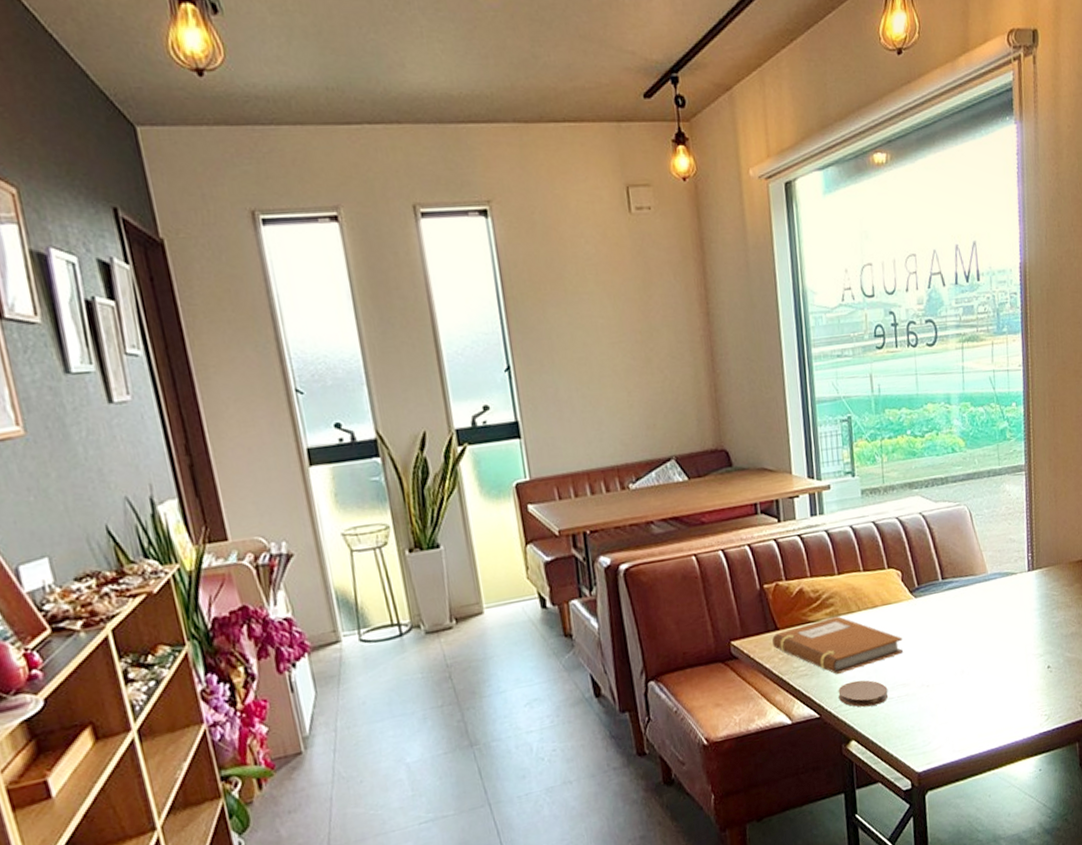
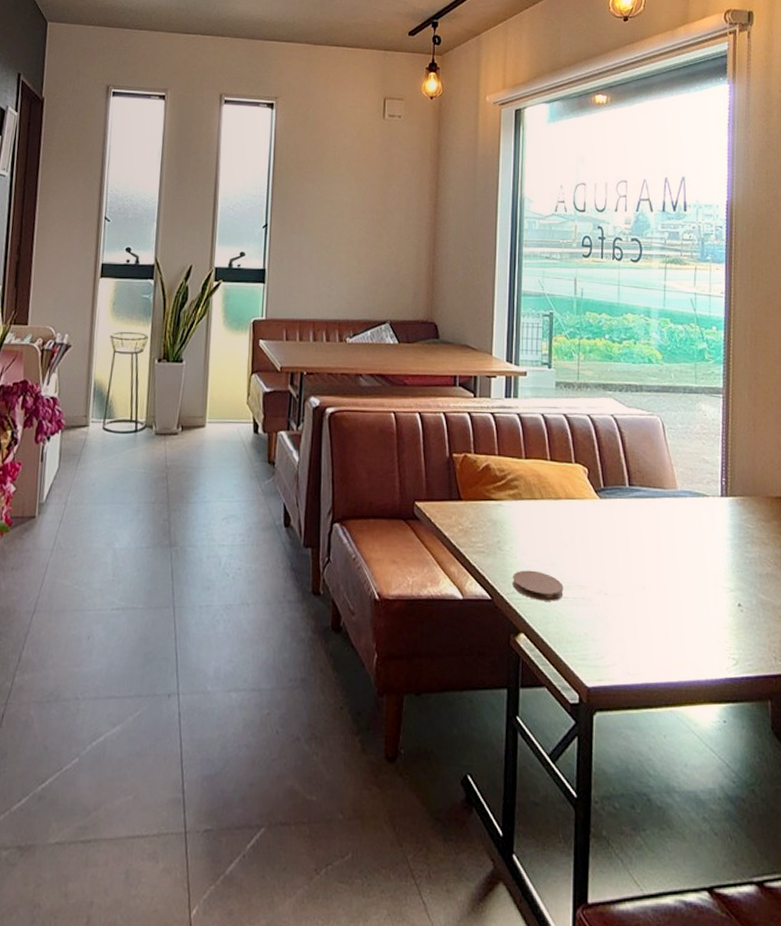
notebook: present [772,616,903,674] -> none [455,499,583,559]

